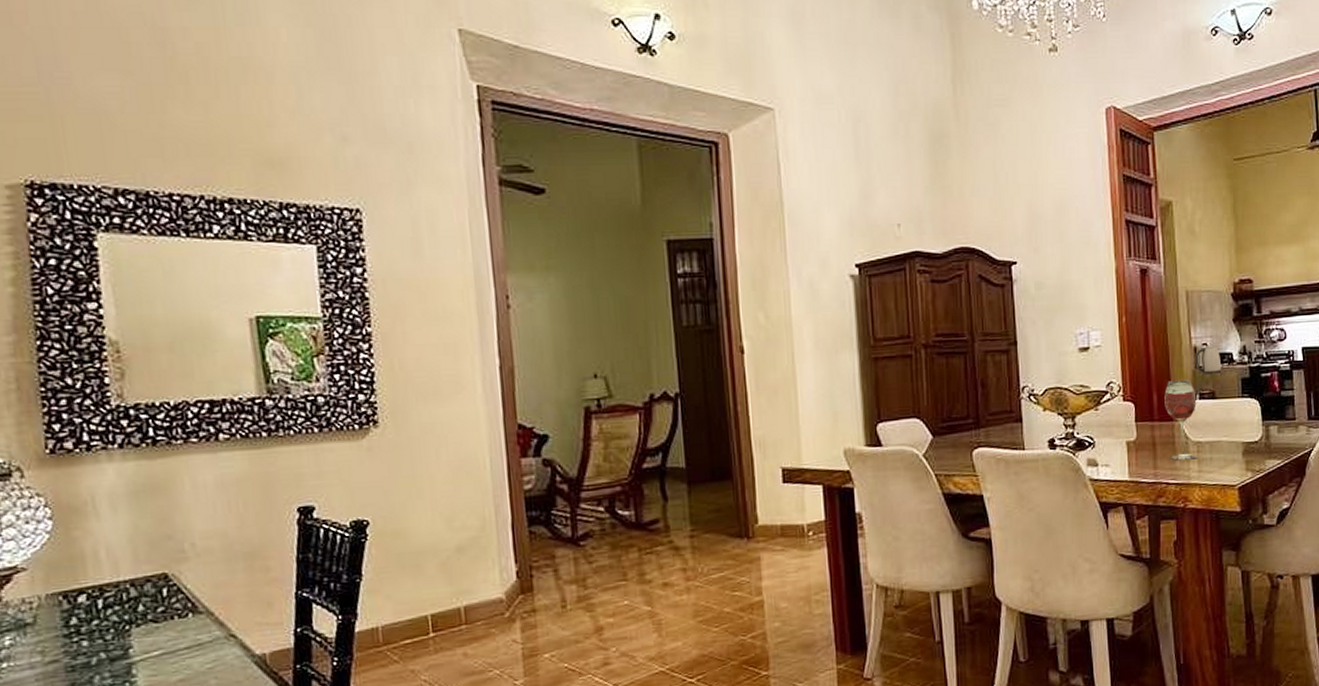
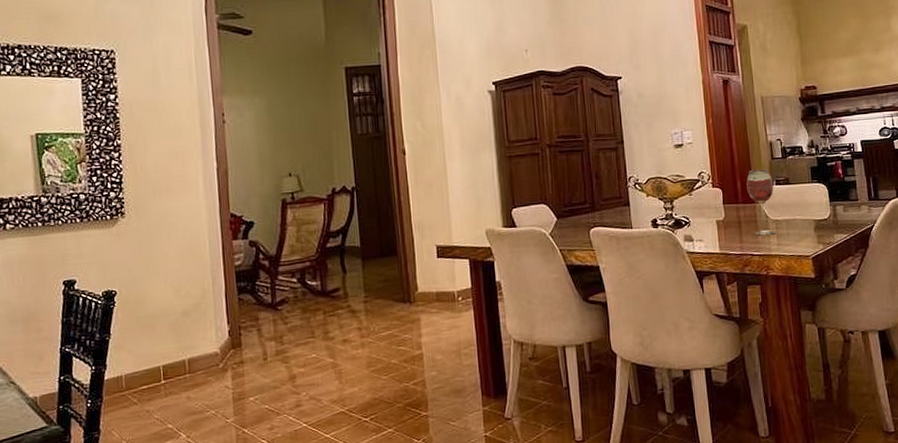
kettle: present [1195,345,1222,375] -> none [771,141,794,165]

